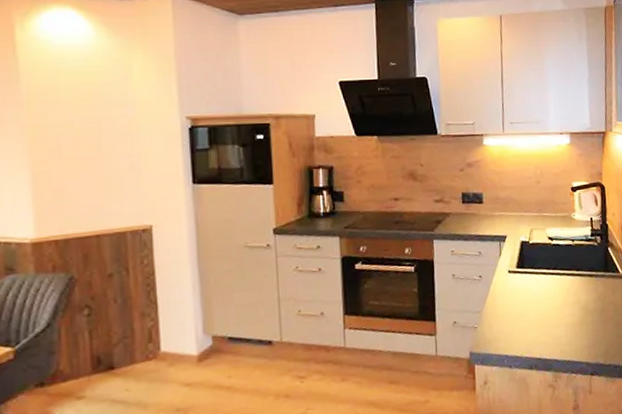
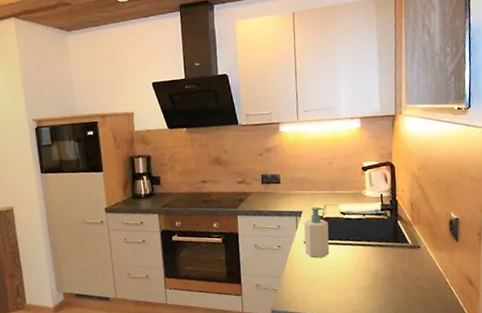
soap bottle: none [508,231,536,290] -> present [304,207,330,258]

